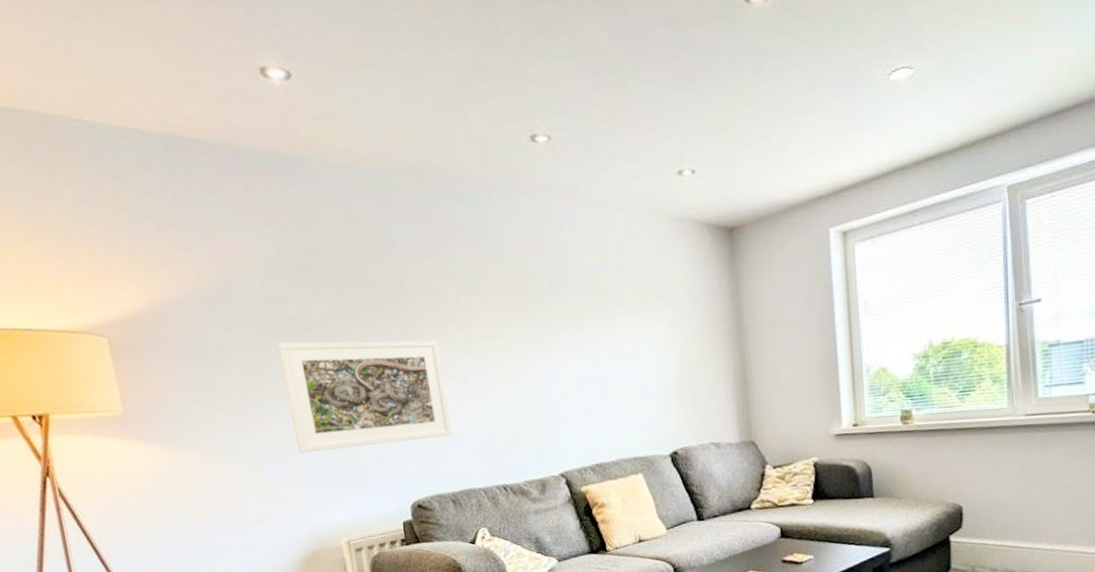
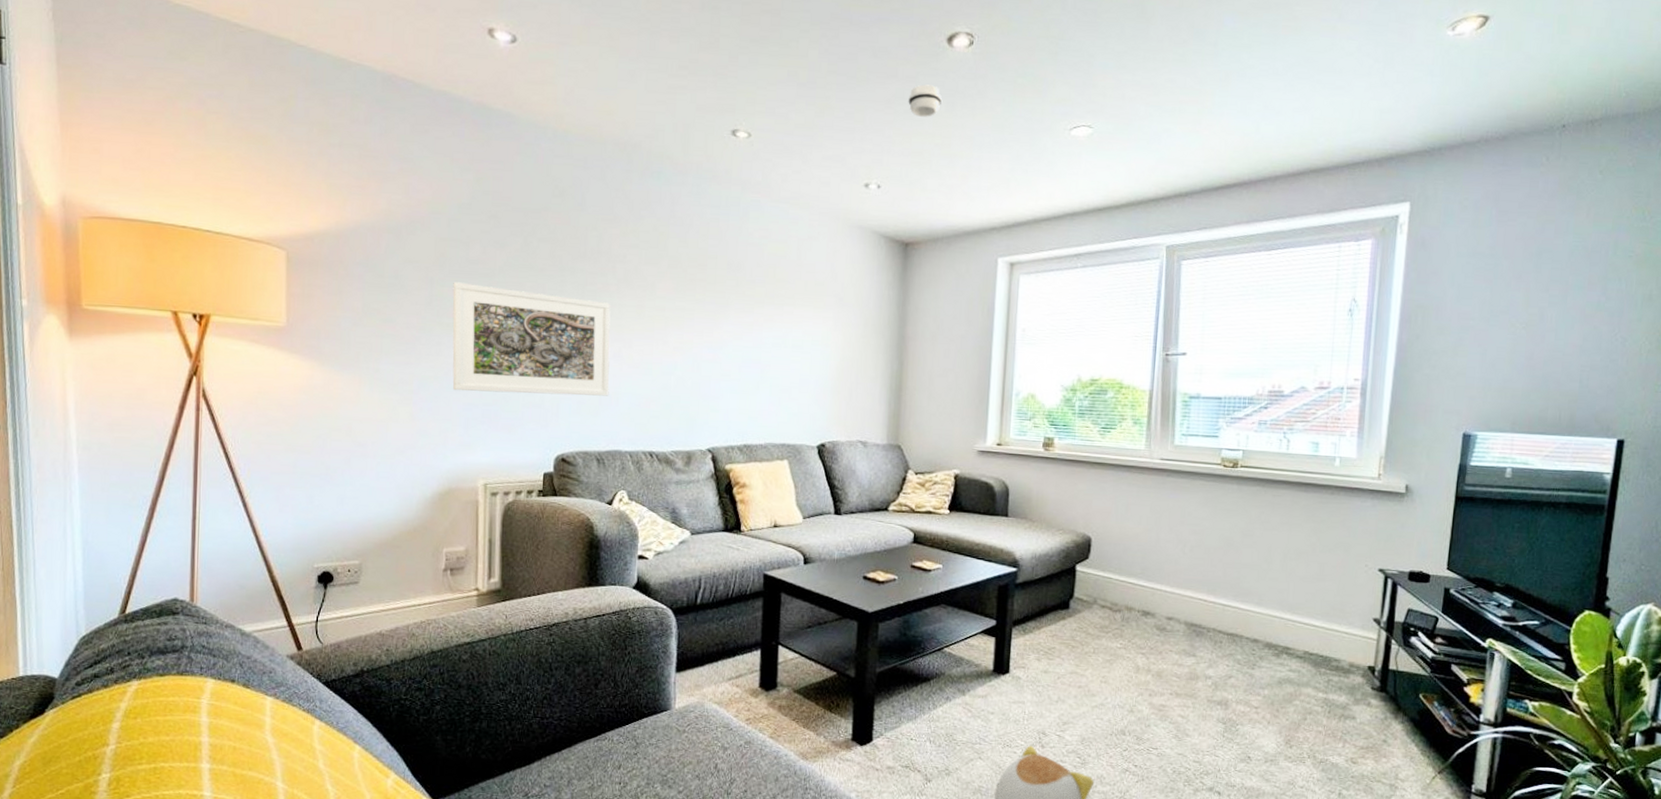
smoke detector: none [710,49,746,88] -> present [908,84,942,117]

